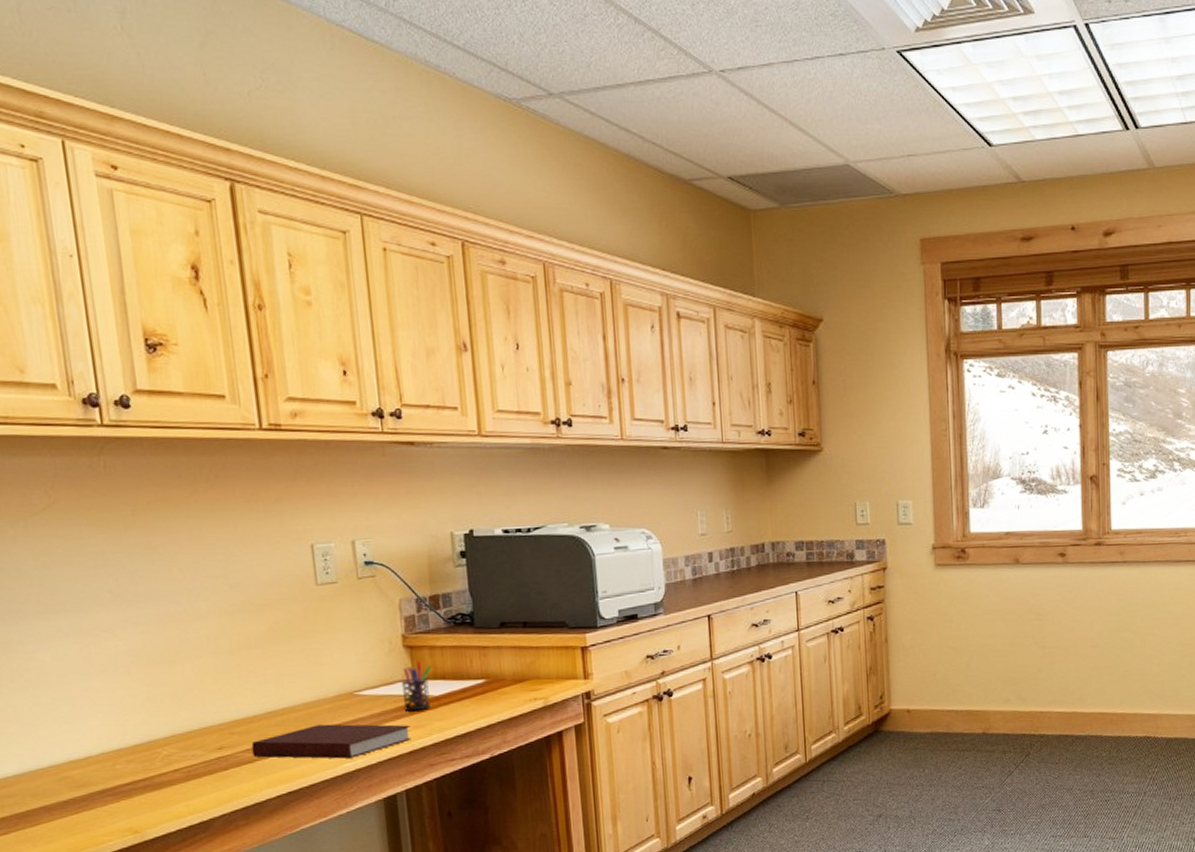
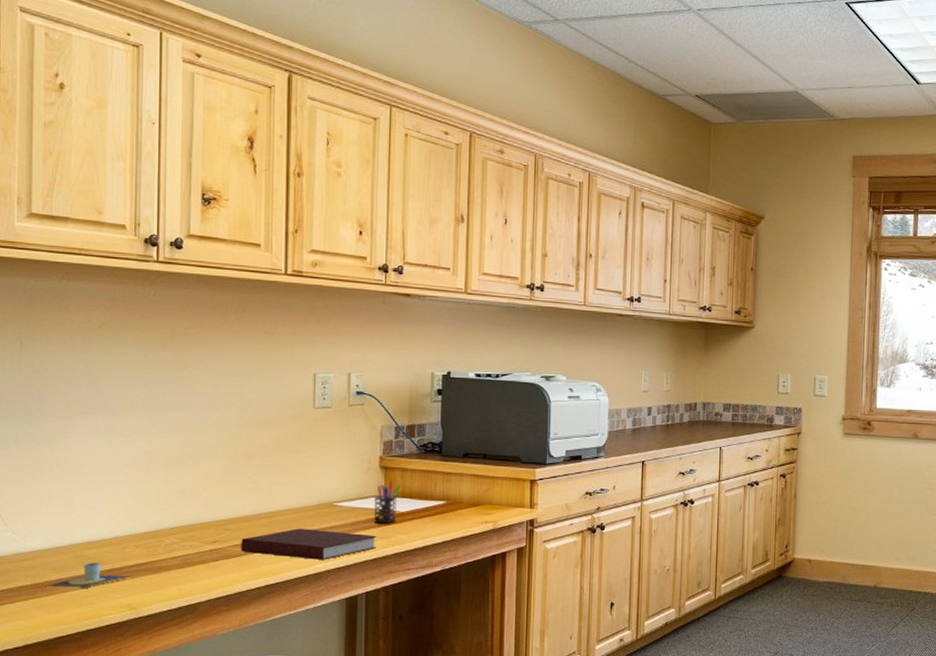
mug: none [29,783,126,817] -> present [47,562,130,589]

